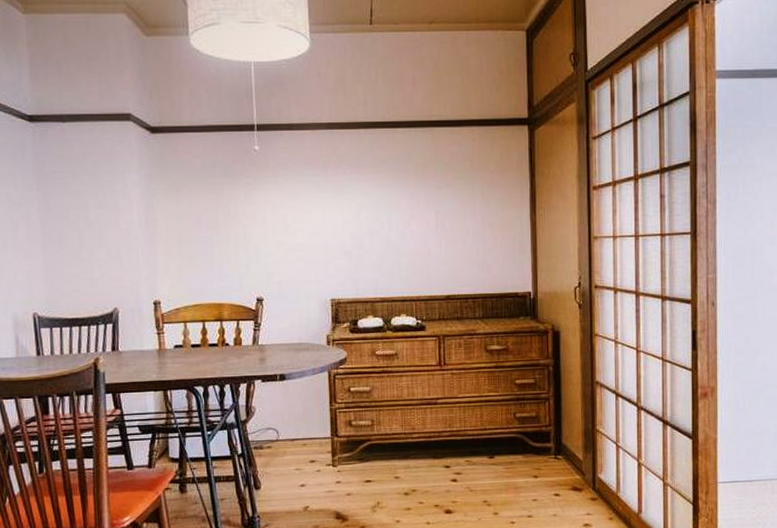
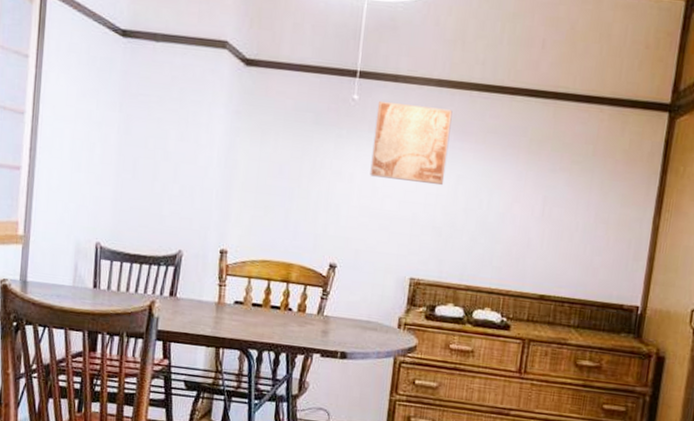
wall art: none [277,148,347,215] -> present [370,100,453,186]

